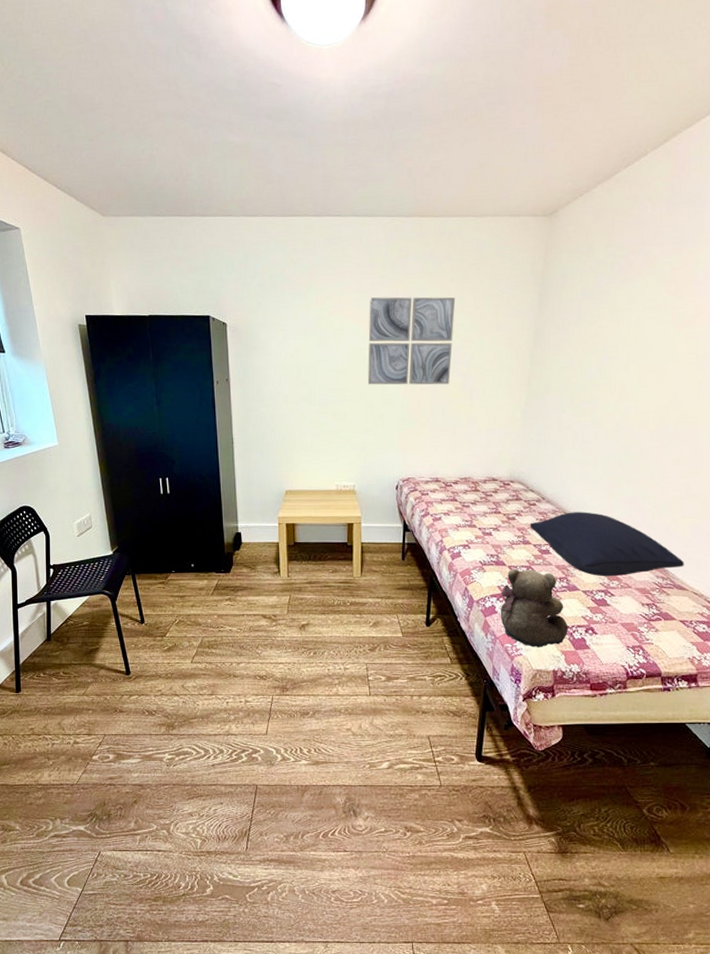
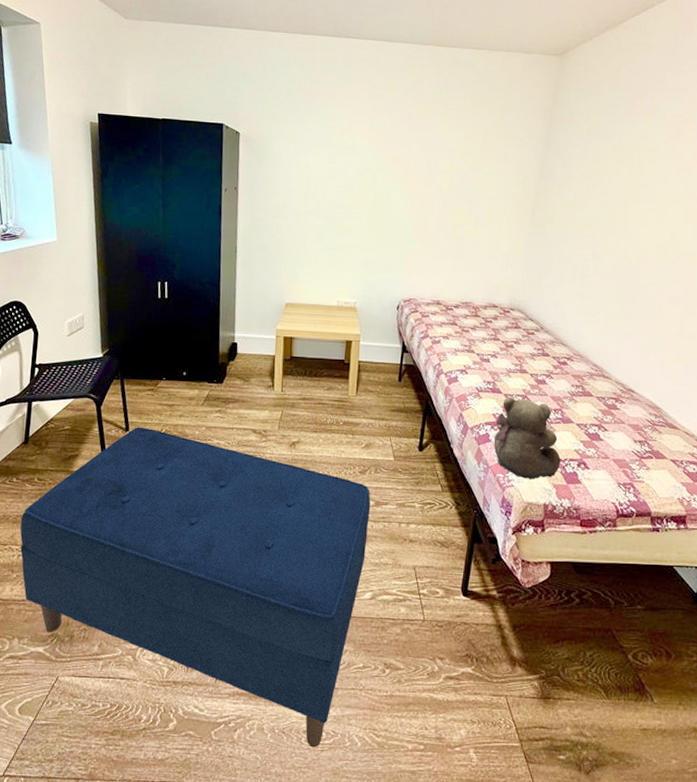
bench: none [51,619,383,906] -> present [20,427,371,748]
wall art: present [367,297,456,385] -> none [375,119,466,209]
pillow: present [529,511,684,577] -> none [527,343,676,411]

